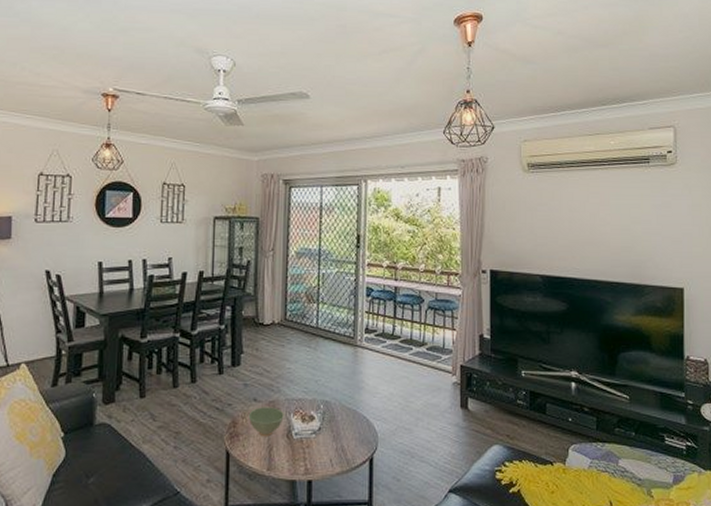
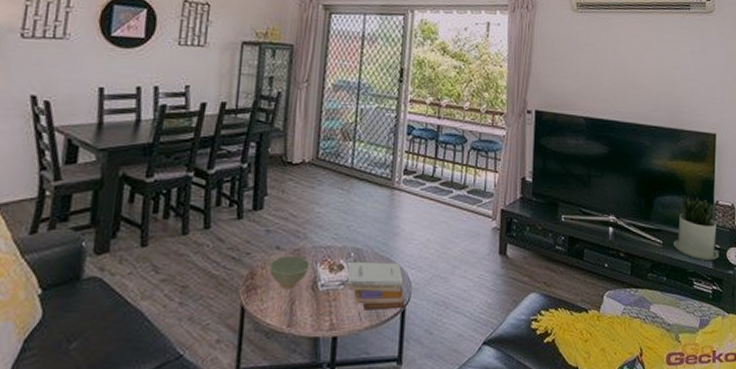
books: none [318,412,373,457] -> present [347,261,405,310]
planter: none [641,347,693,416] -> present [673,192,719,260]

